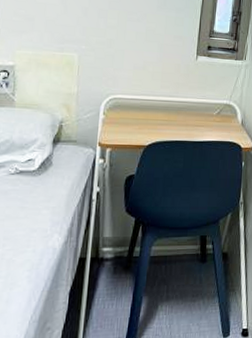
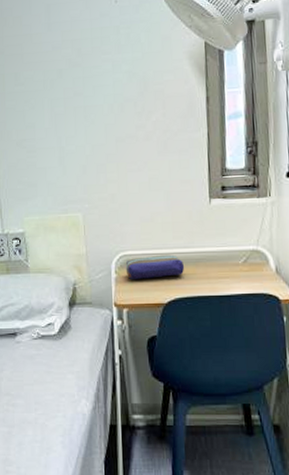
pencil case: none [113,101,168,123] -> present [125,254,185,280]

